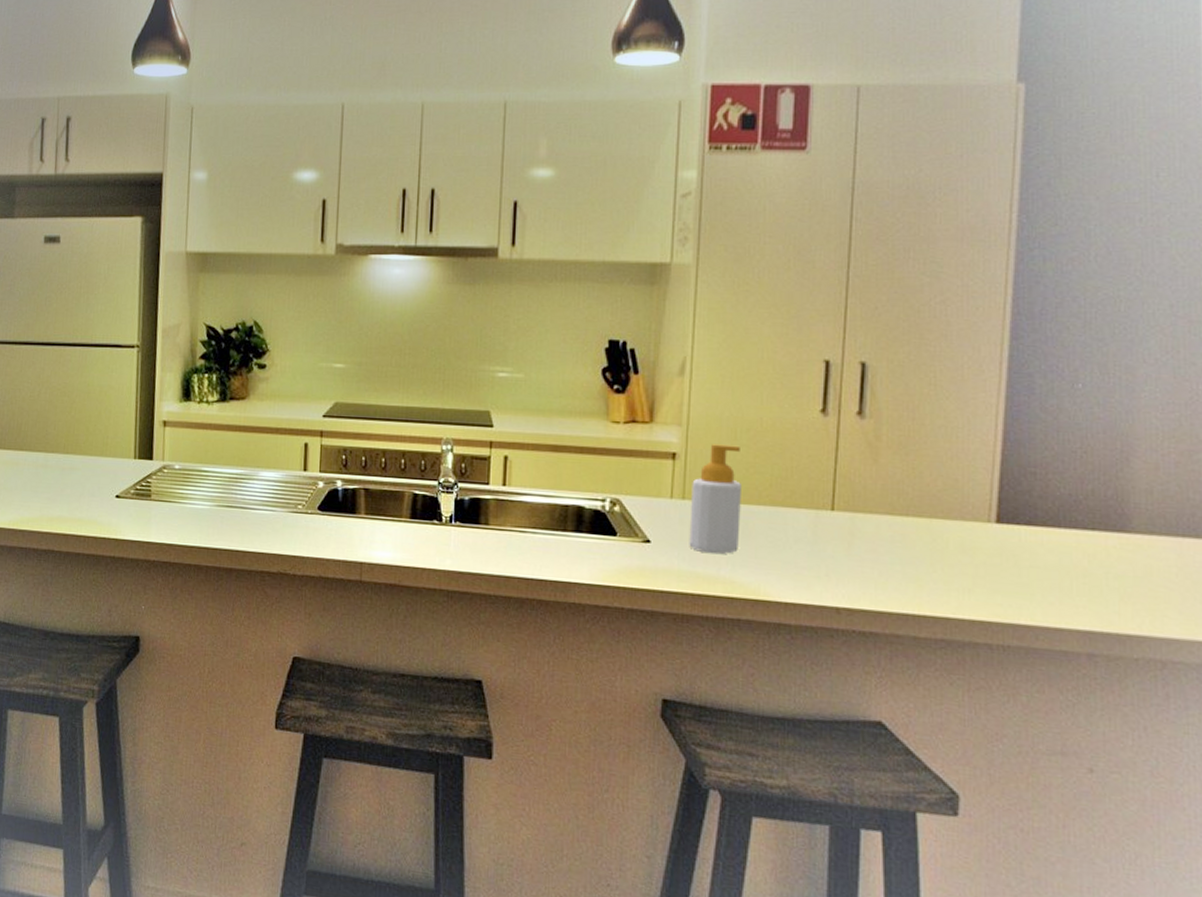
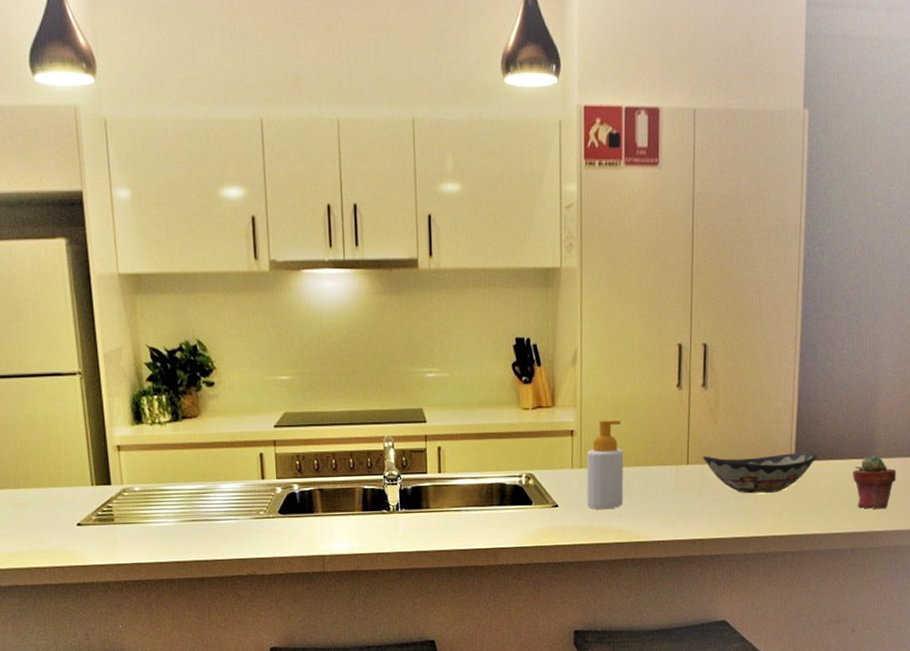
decorative bowl: none [855,502,1032,562] -> present [702,451,817,494]
potted succulent: none [1091,527,1166,606] -> present [853,454,897,509]

